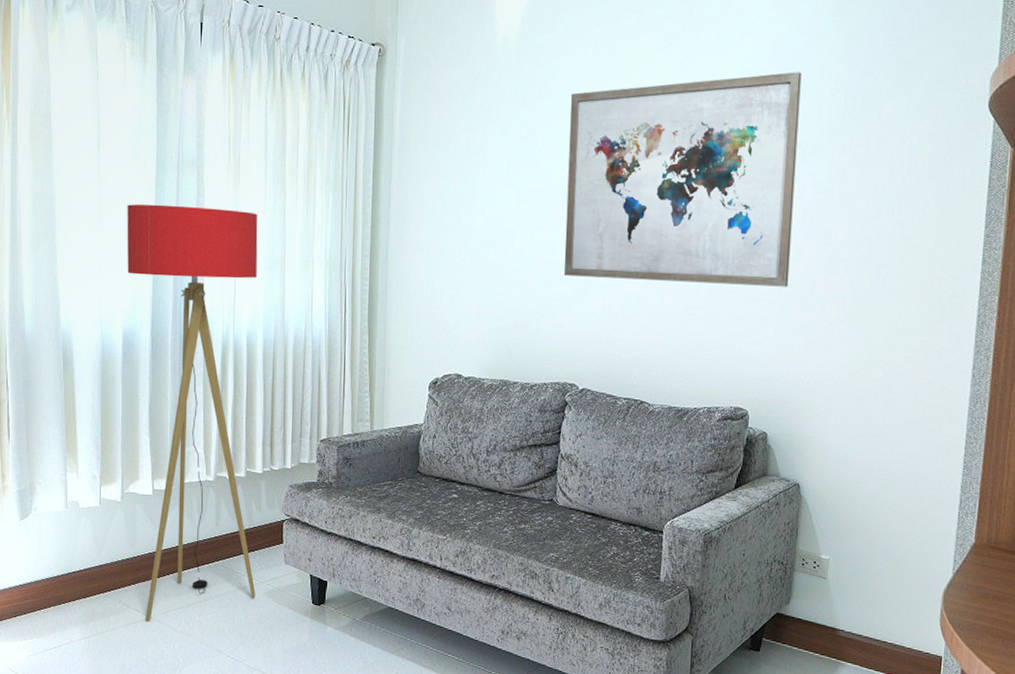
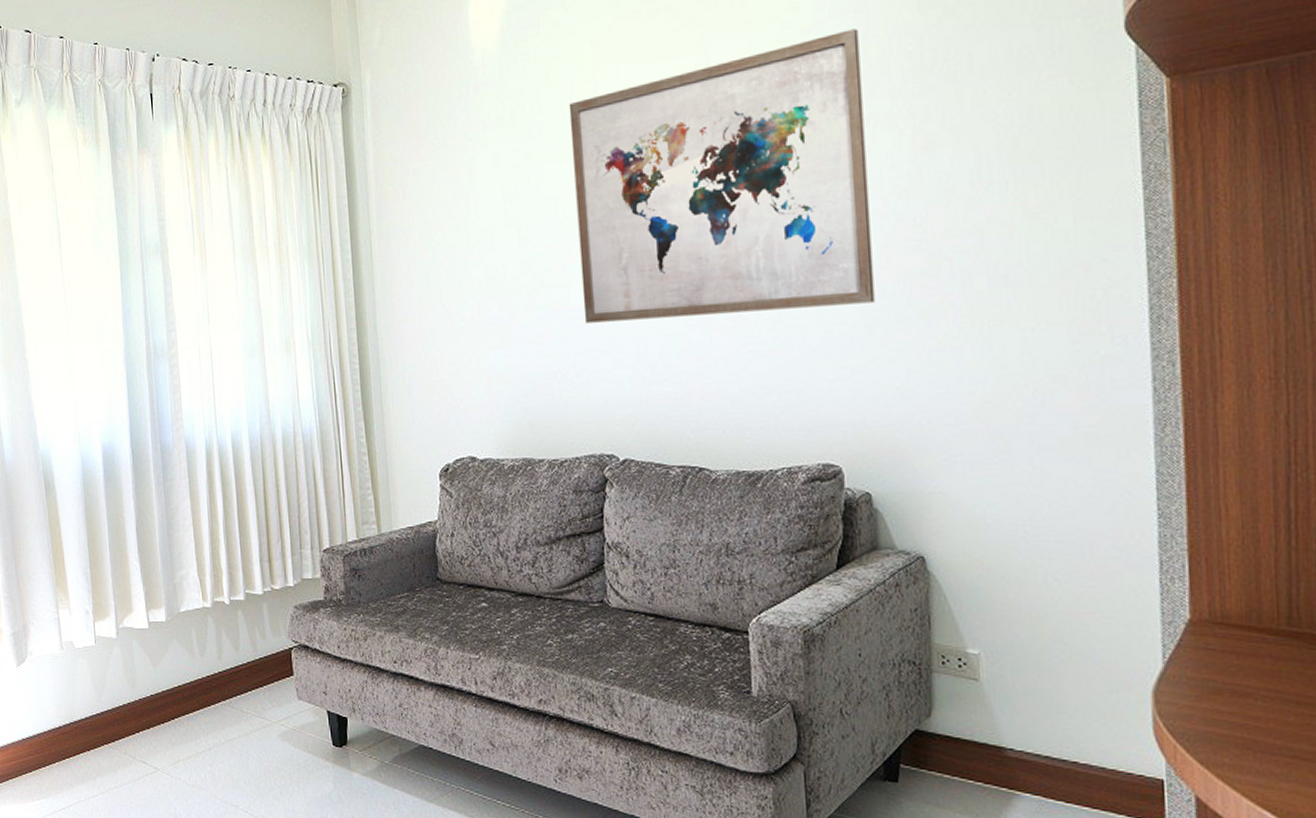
floor lamp: present [127,204,258,623] -> none [94,295,269,776]

